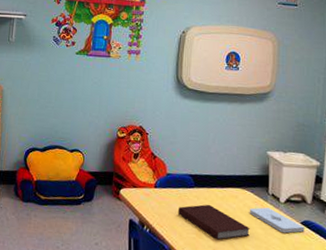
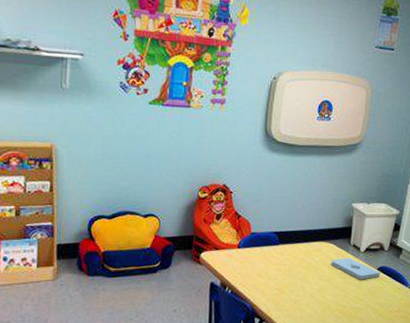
notebook: present [177,204,250,240] -> none [261,259,330,293]

